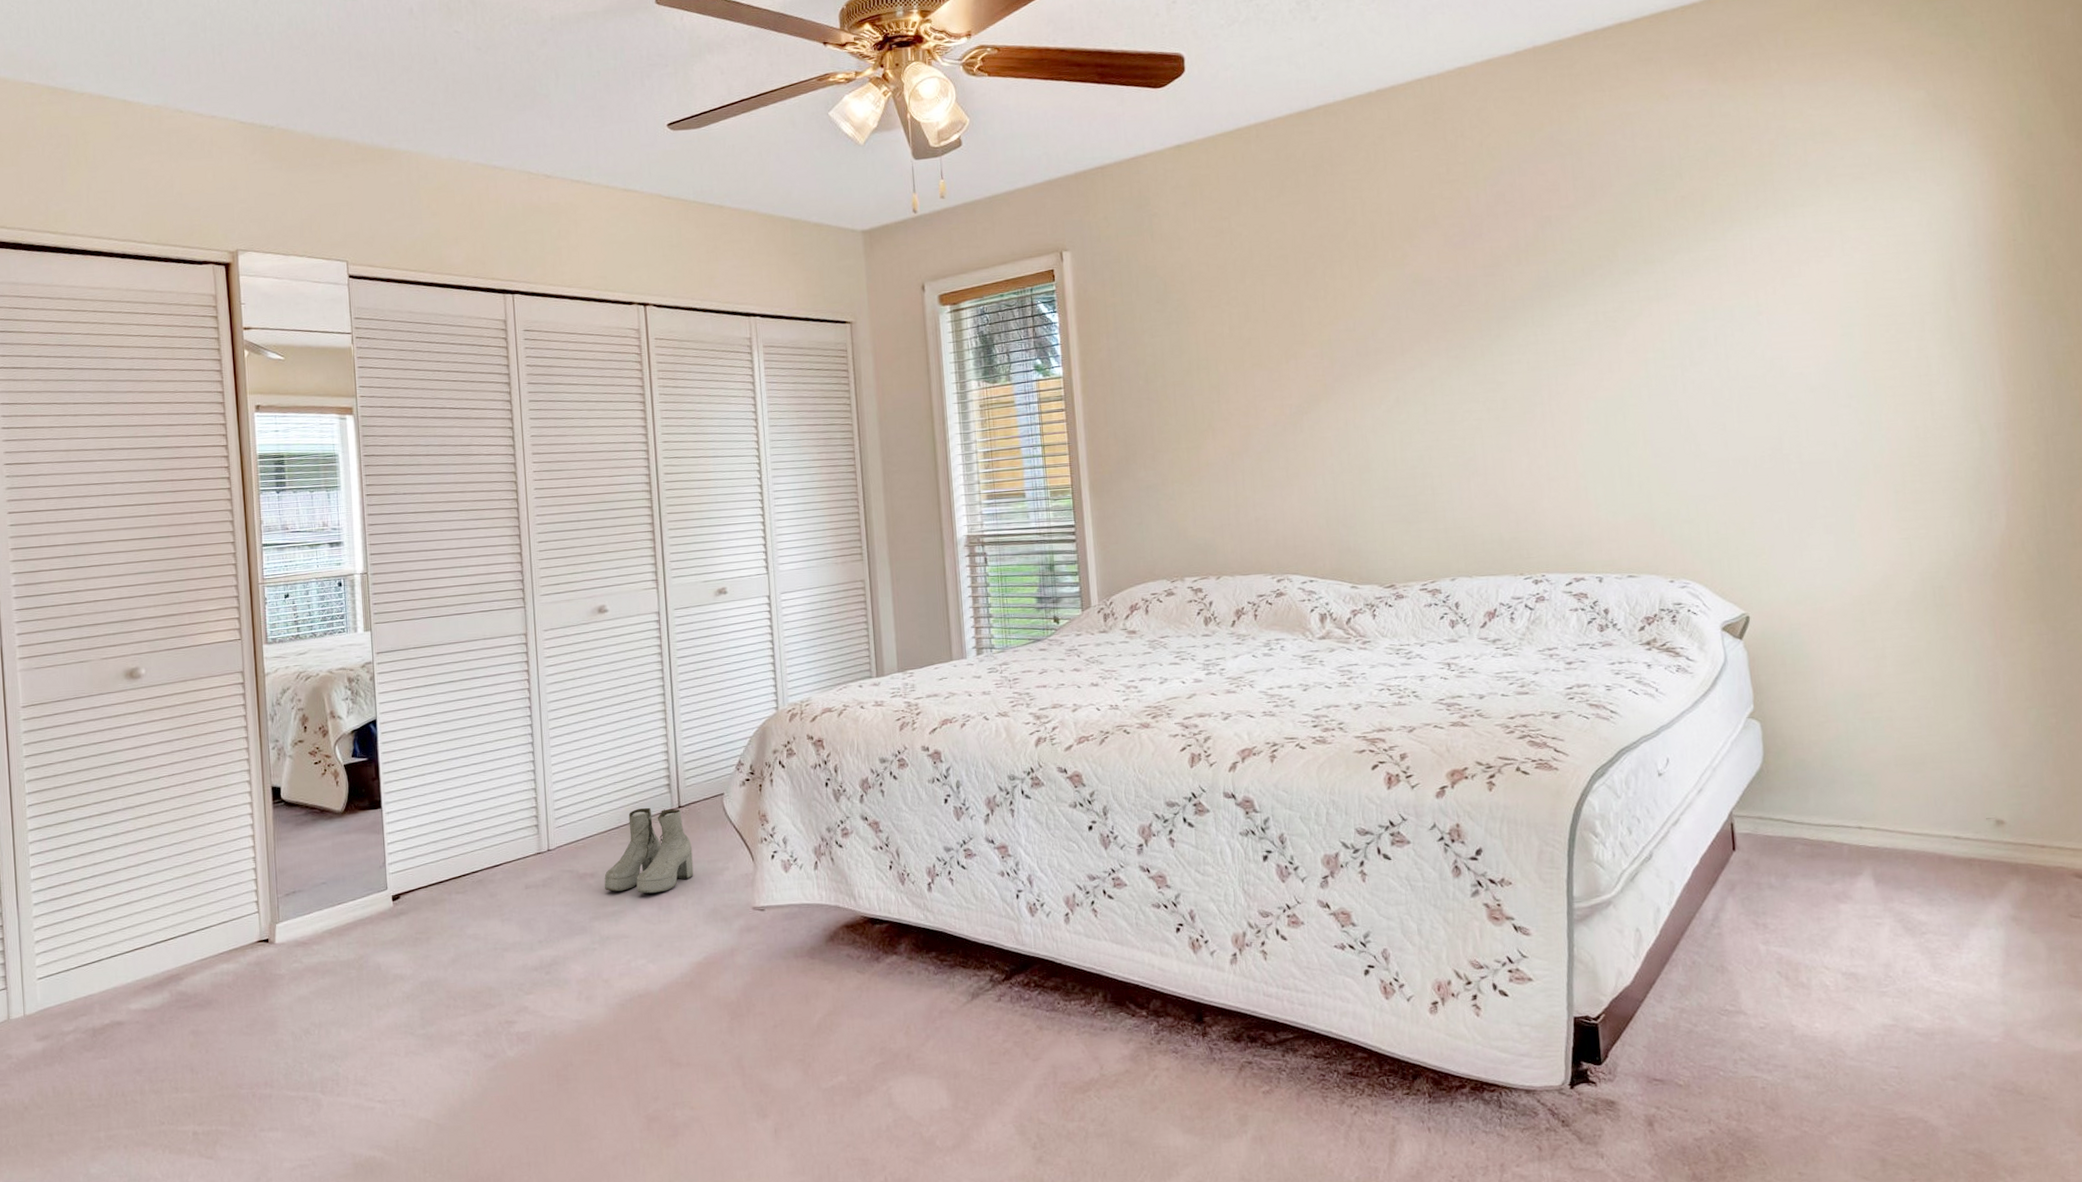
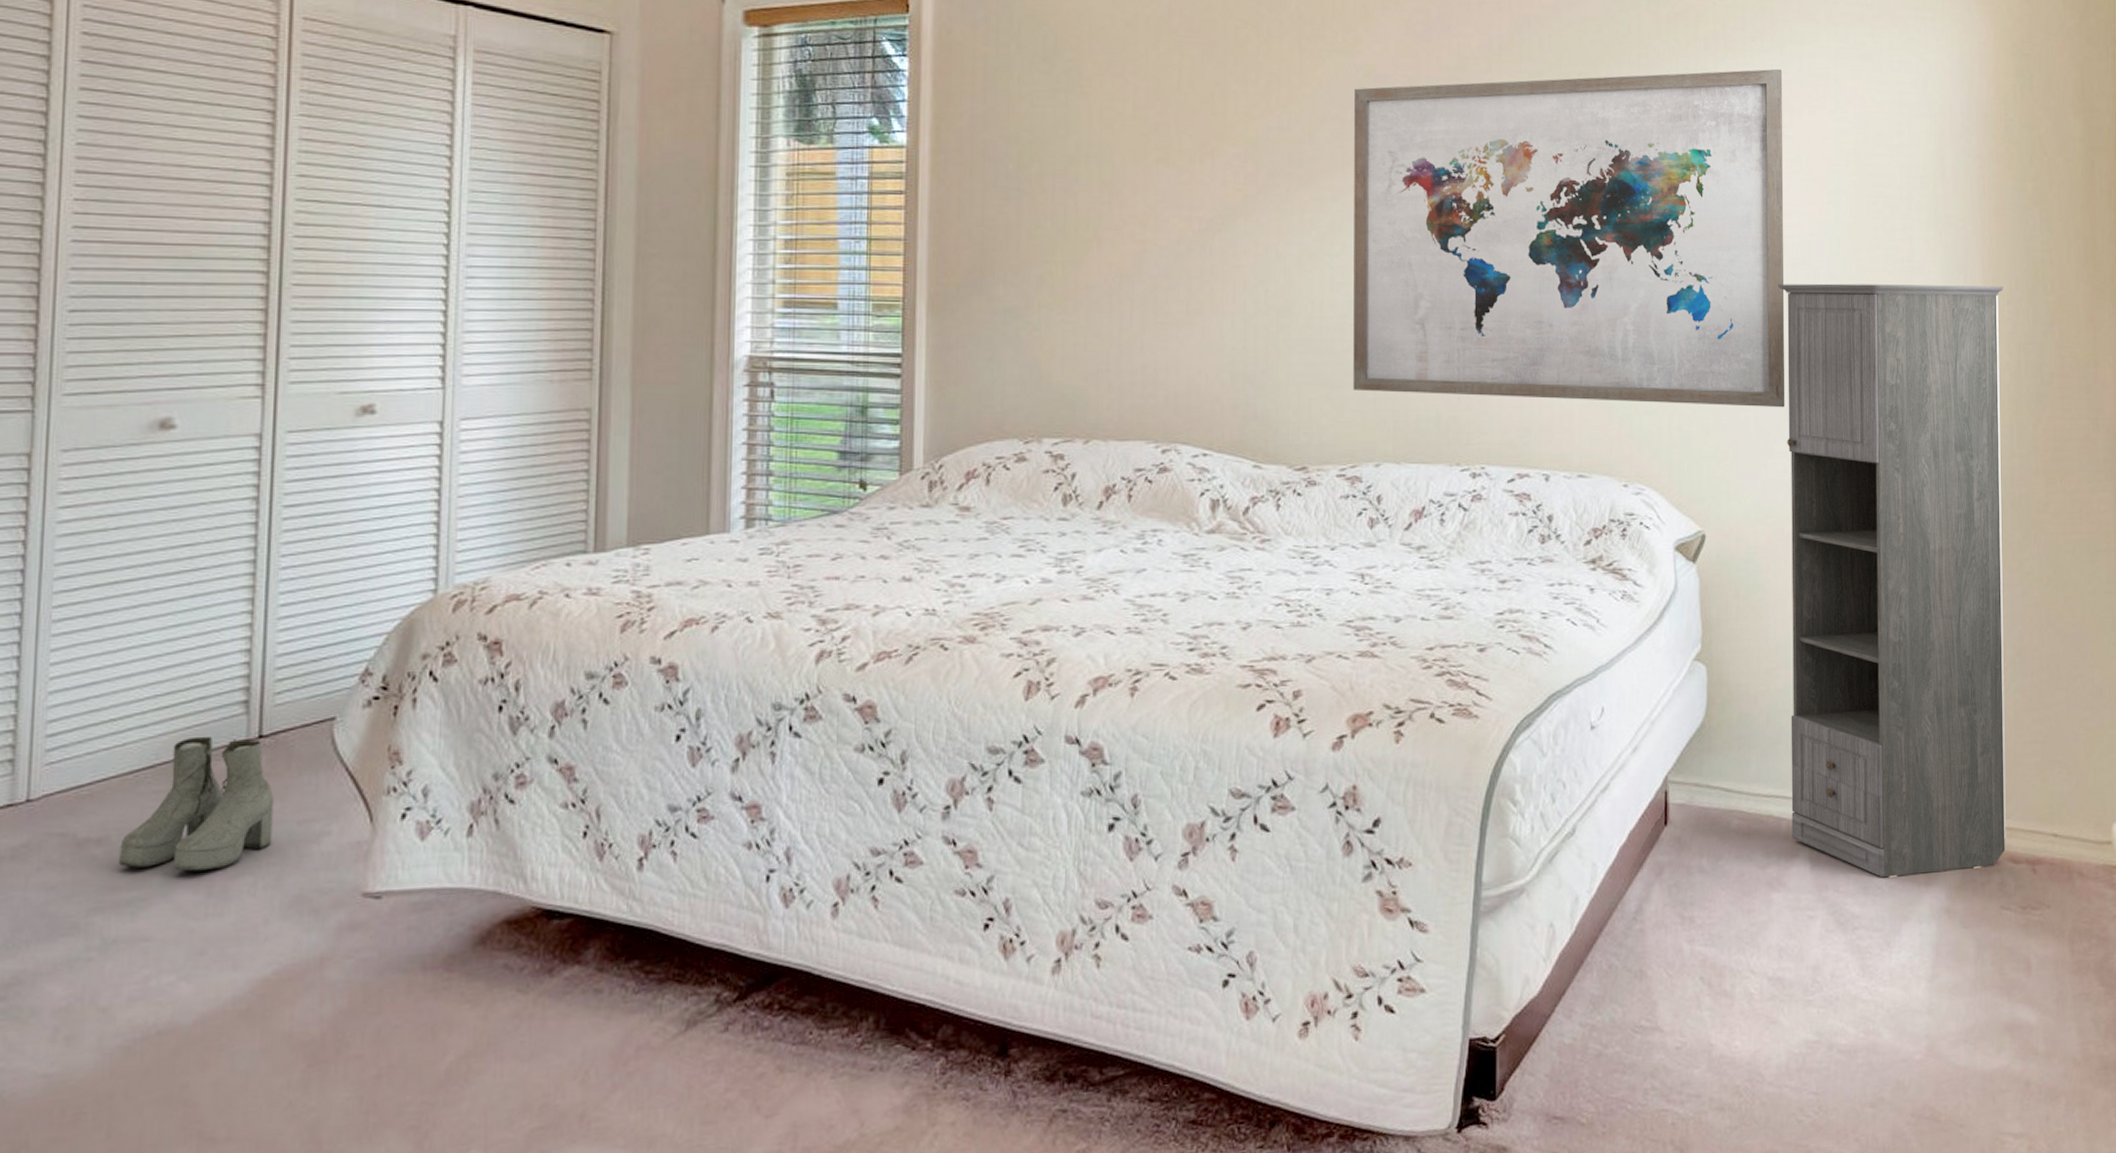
wall art: none [1406,229,1816,524] -> present [1353,68,1786,408]
storage cabinet: none [1799,388,2070,892] -> present [1777,283,2006,878]

